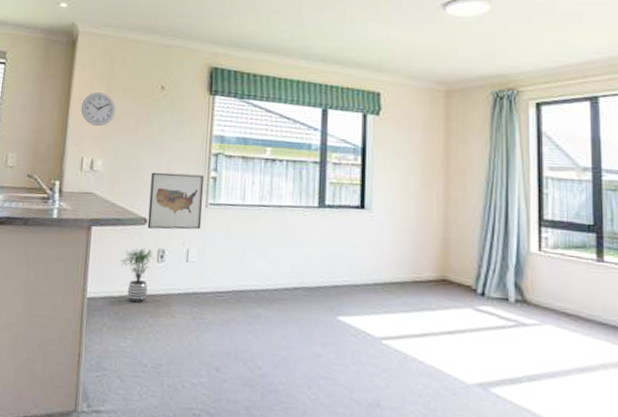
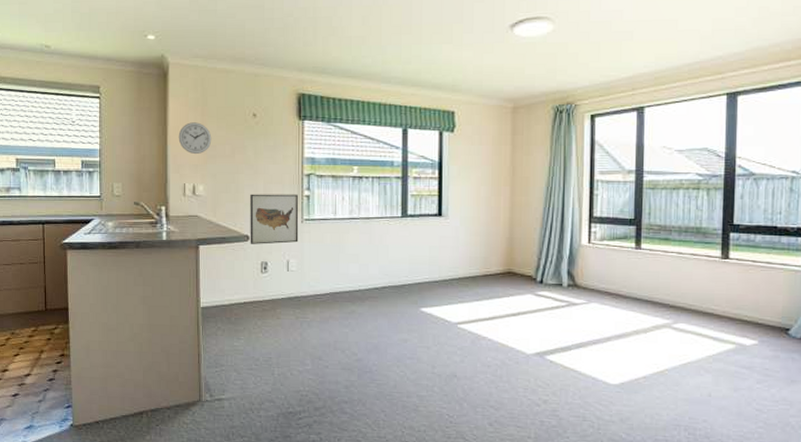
potted plant: present [120,247,153,303] -> none [227,261,257,309]

